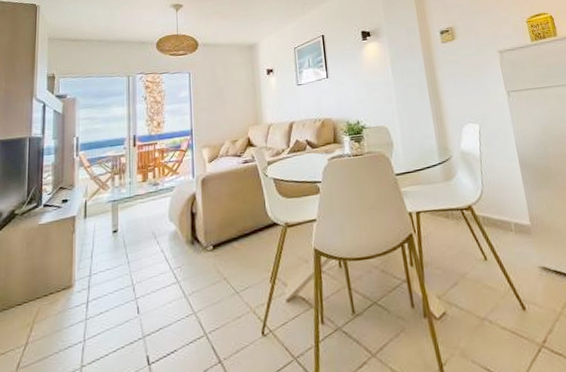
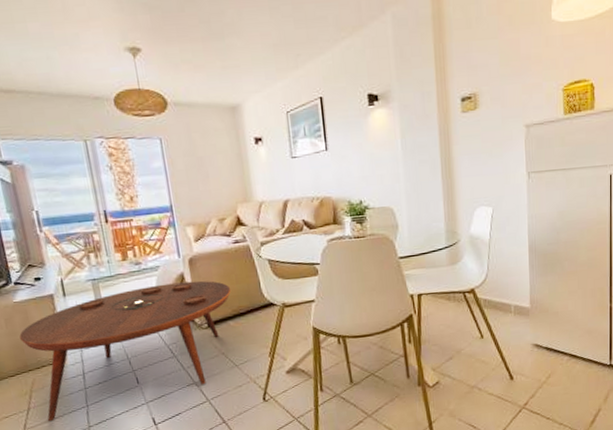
coffee table: none [36,200,238,360] -> present [19,280,232,422]

